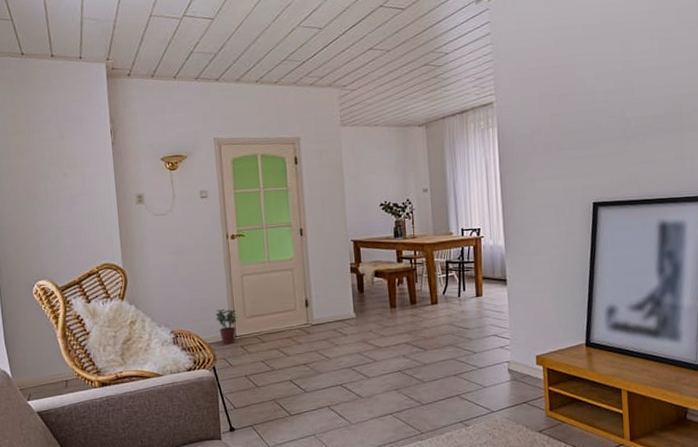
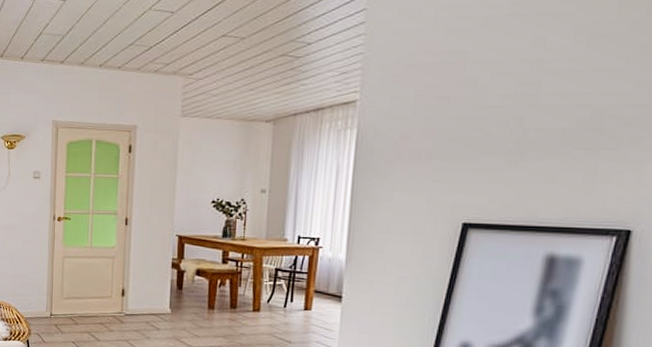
potted plant: present [215,308,238,345] -> none [34,287,55,322]

